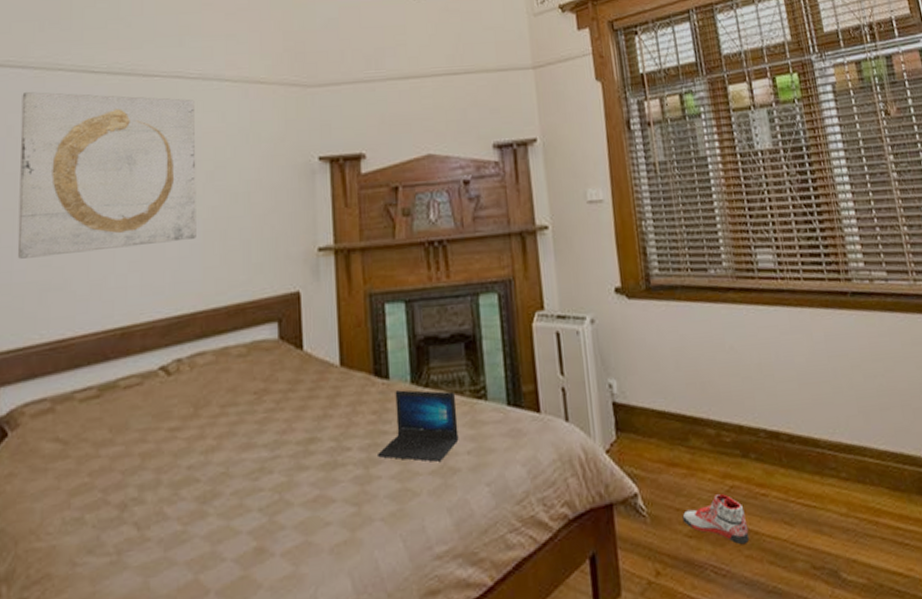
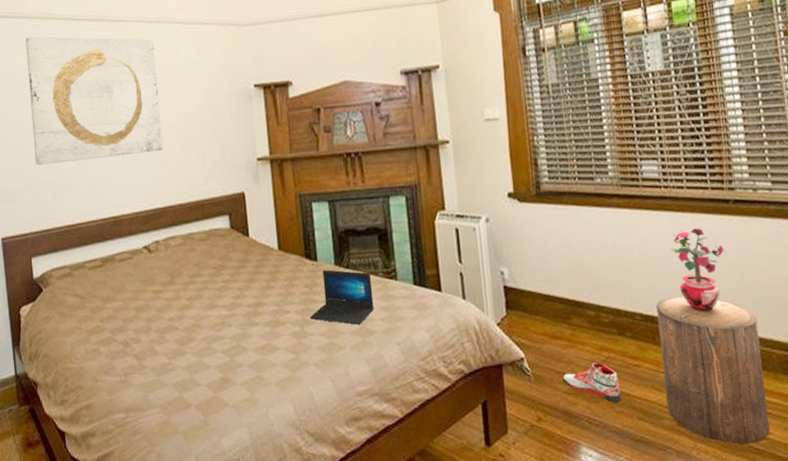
stool: none [780,405,910,587] -> present [656,296,770,444]
potted plant: none [792,325,848,425] -> present [671,228,726,313]

